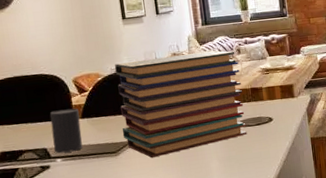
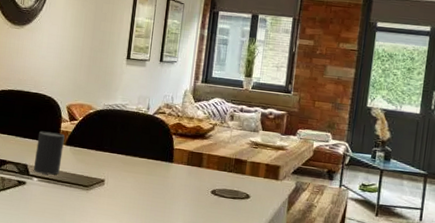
book stack: present [115,50,247,158] -> none [98,100,229,206]

